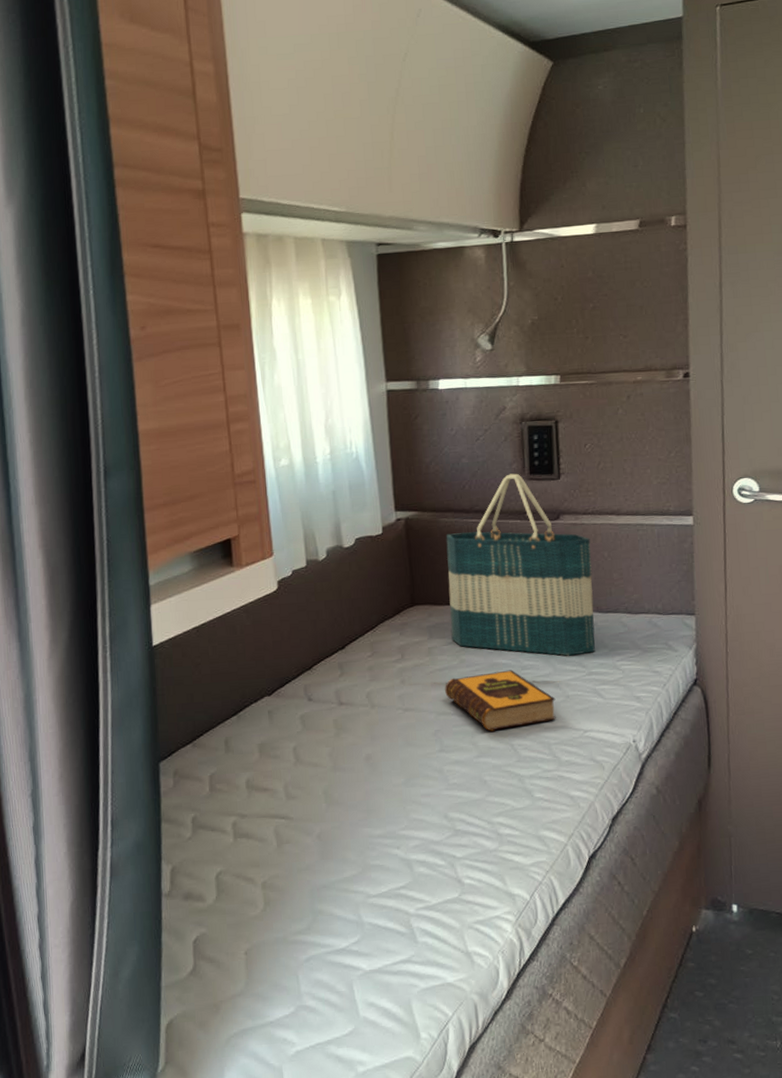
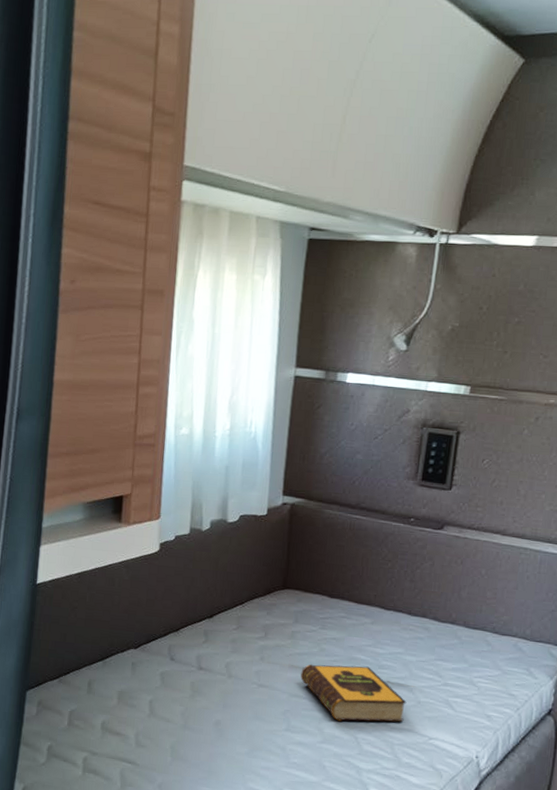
tote bag: present [446,473,595,656] -> none [315,477,470,665]

